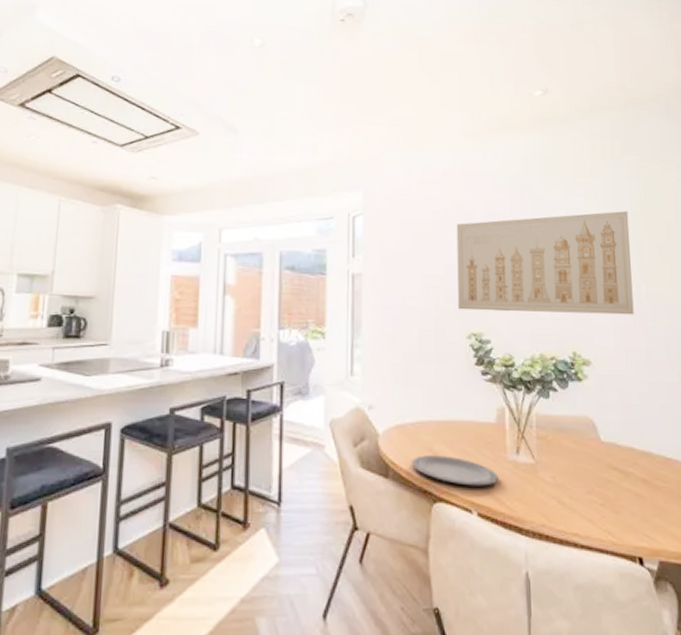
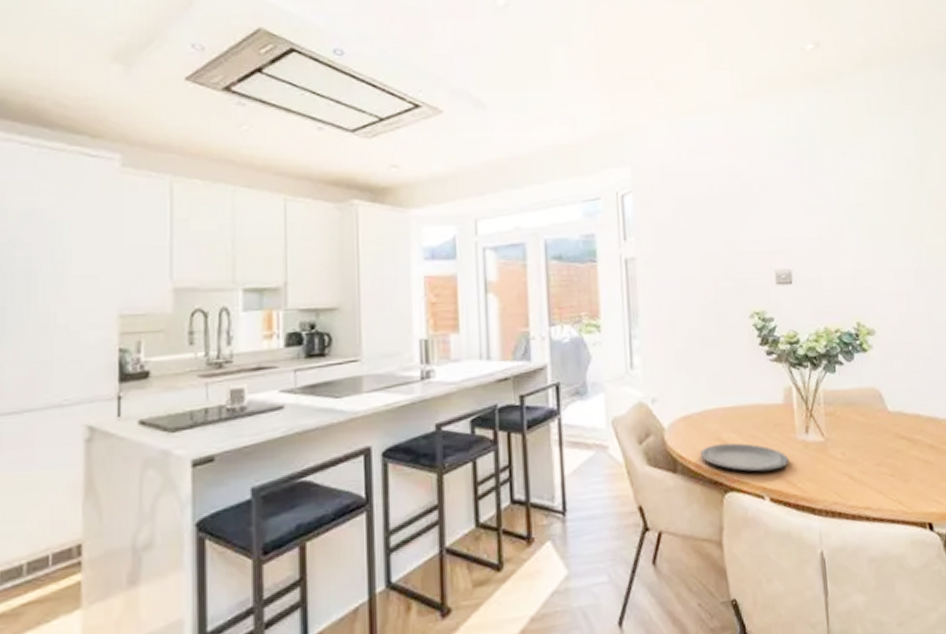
wall art: present [456,211,634,315] -> none [732,170,916,288]

